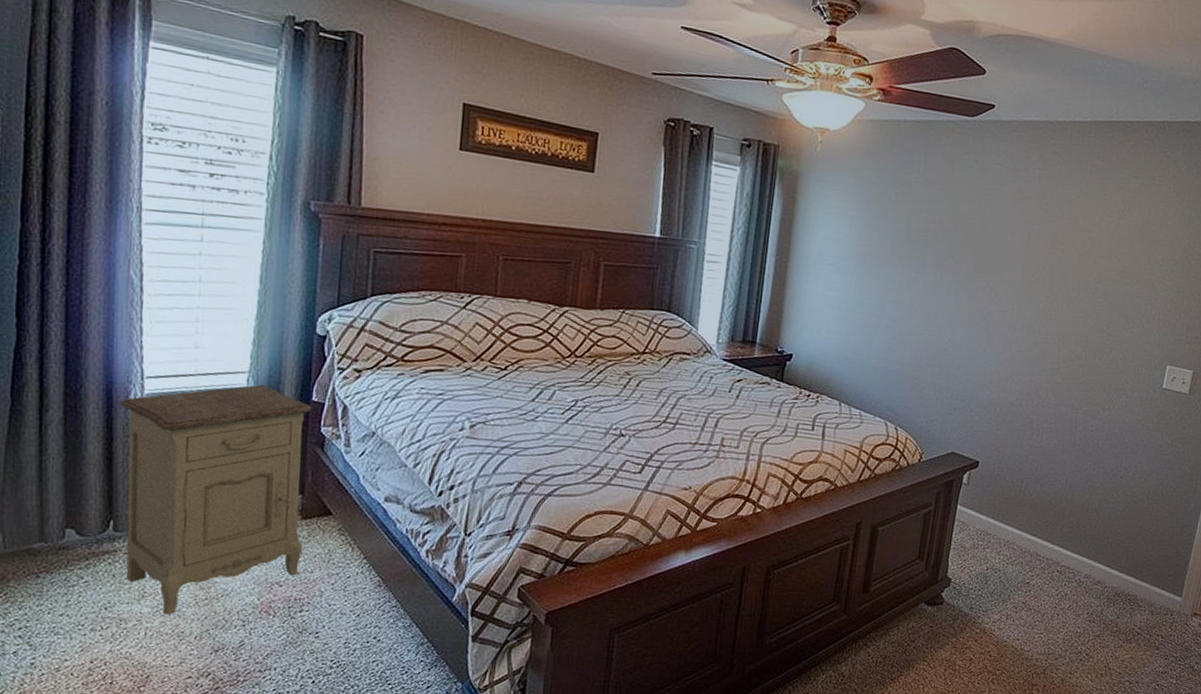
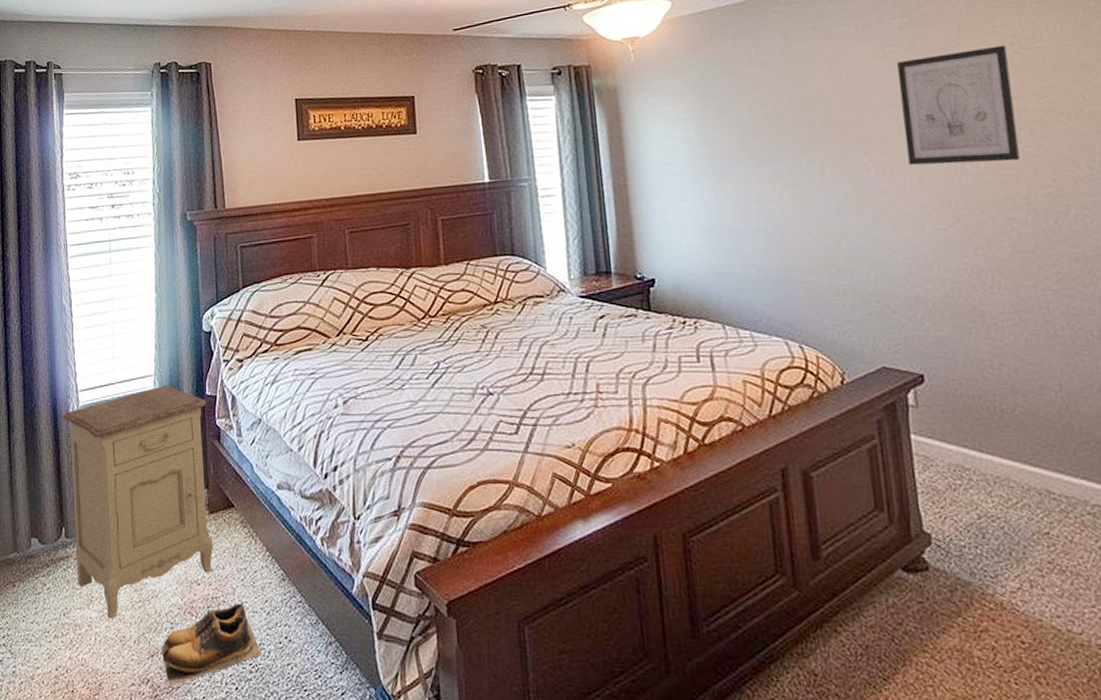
shoes: none [228,605,346,681] -> present [161,603,262,688]
wall art: none [1014,207,1109,307] -> present [896,45,1020,165]

